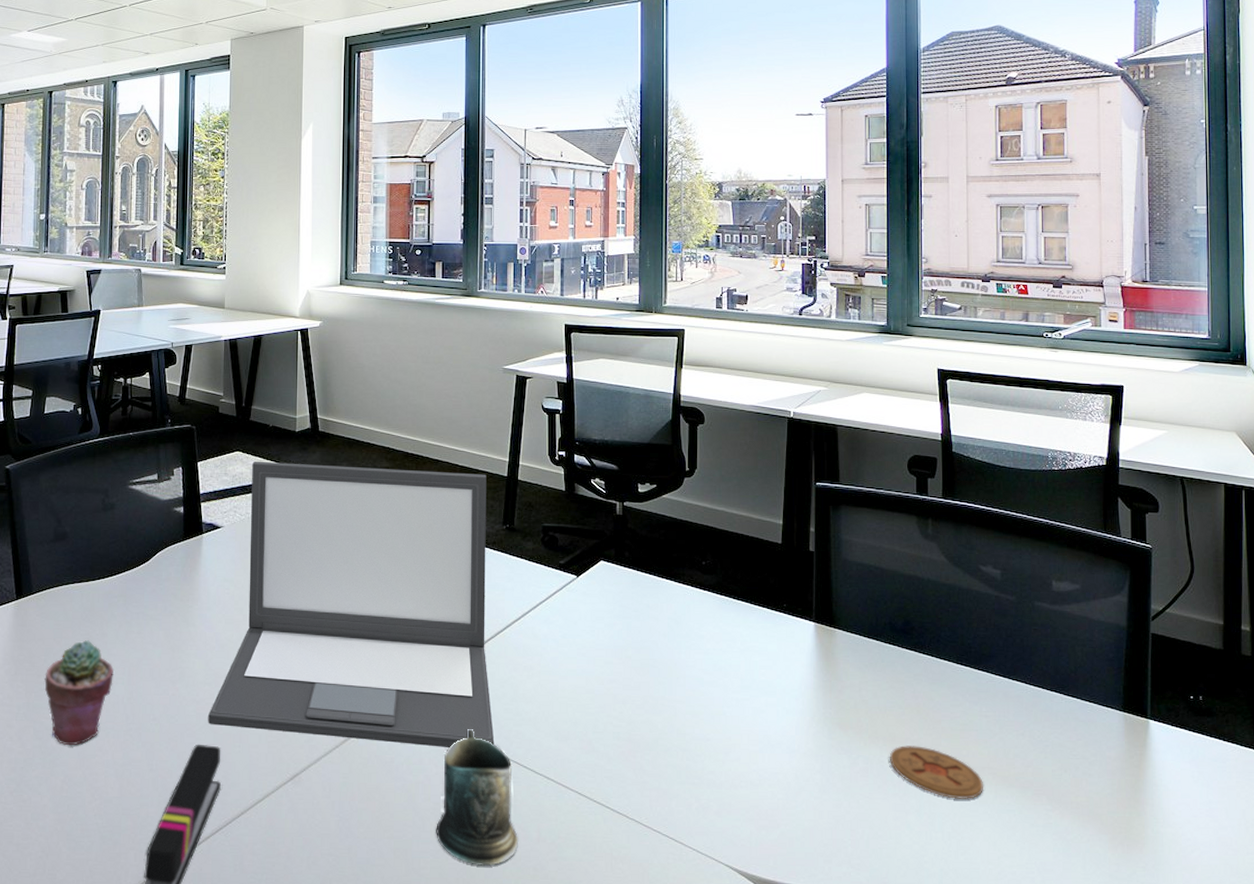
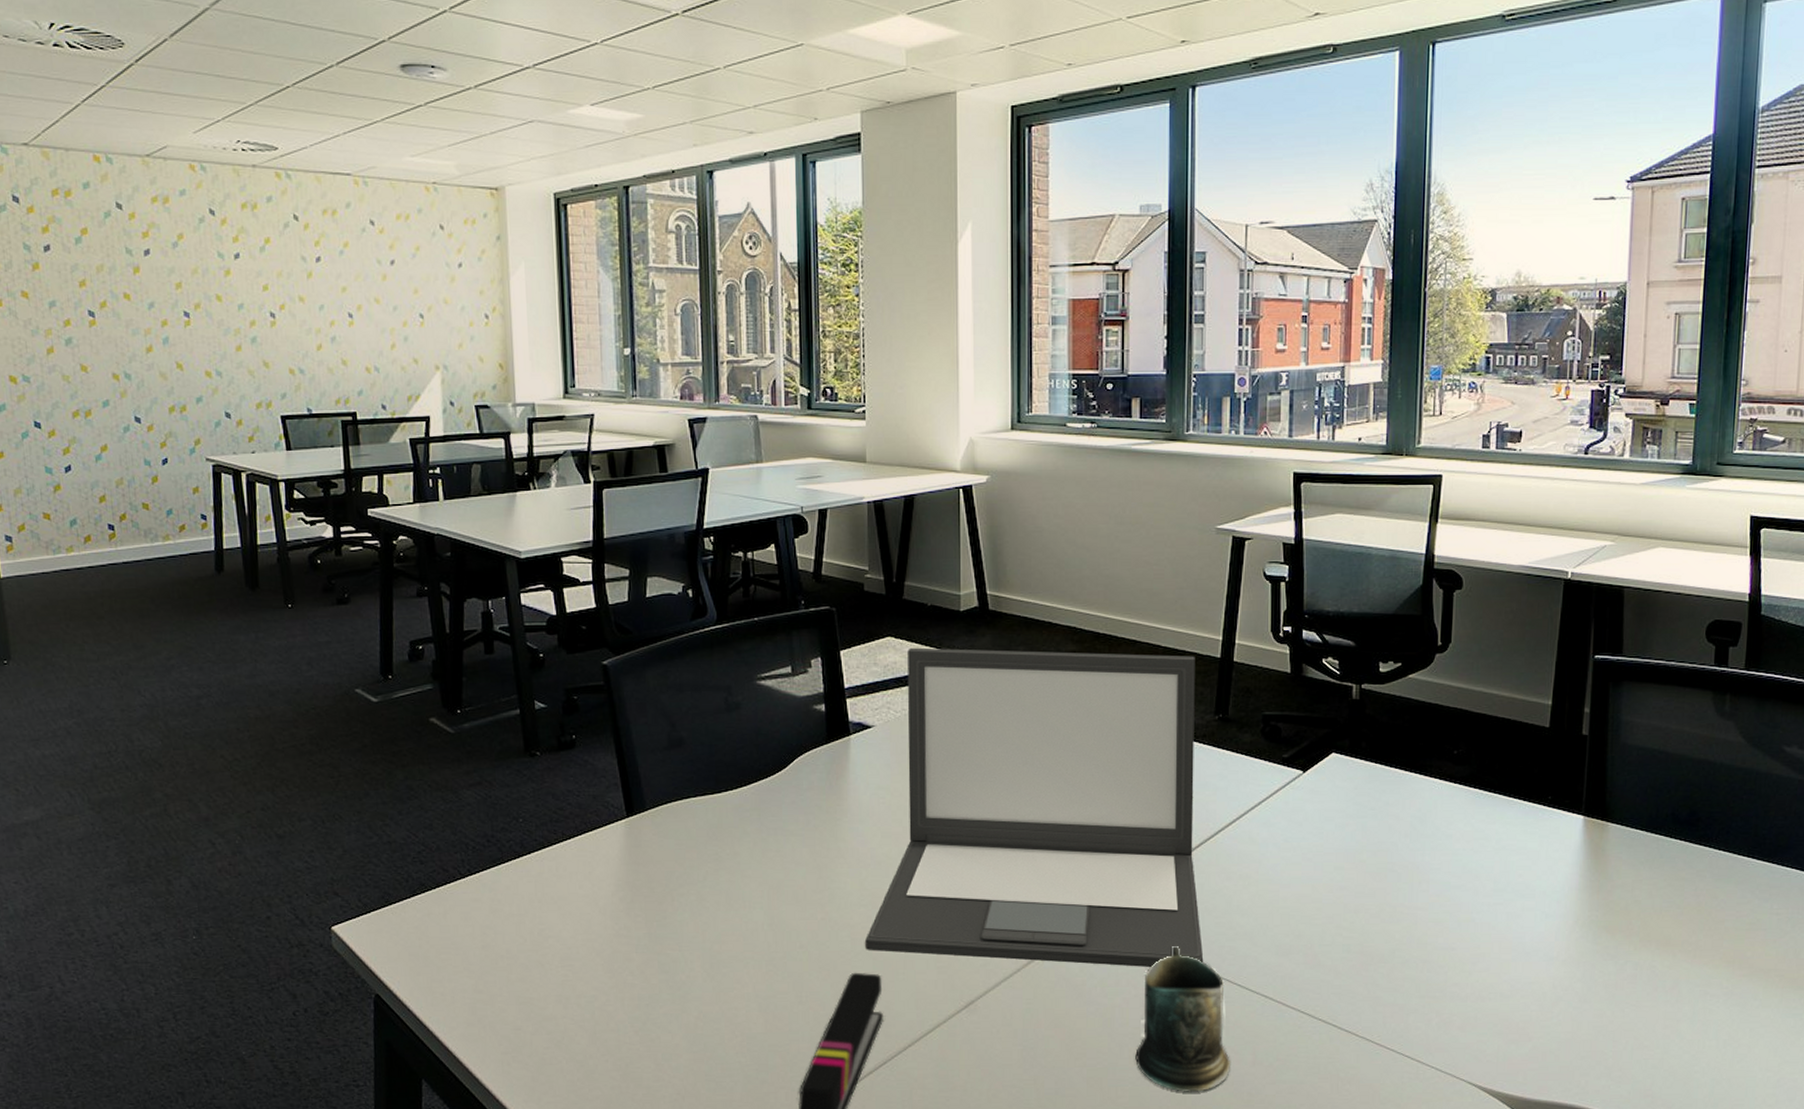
potted succulent: present [44,640,115,746] -> none [667,861,751,979]
coaster: present [890,745,983,799] -> none [1663,948,1768,1004]

